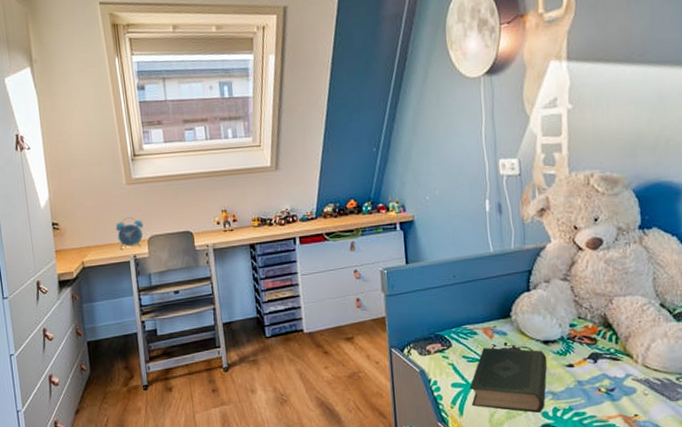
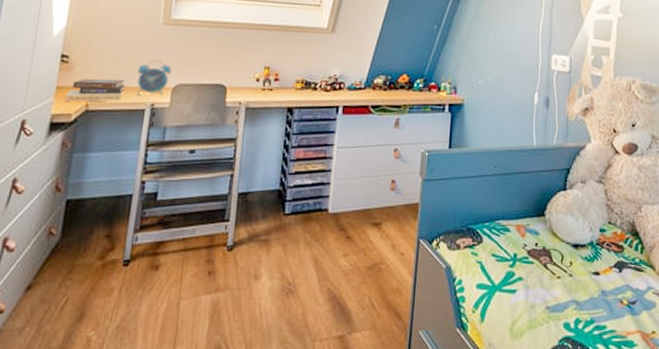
books: none [63,238,109,263] -> present [64,78,125,103]
book: present [469,347,547,413] -> none [494,247,575,323]

